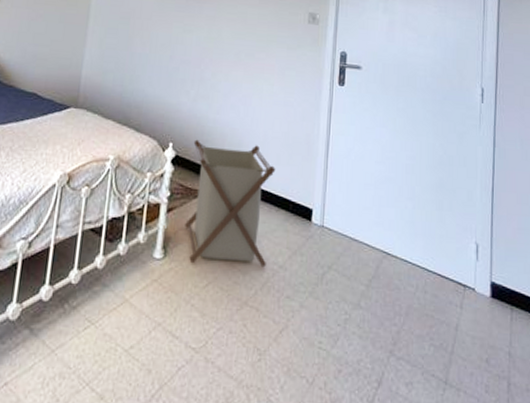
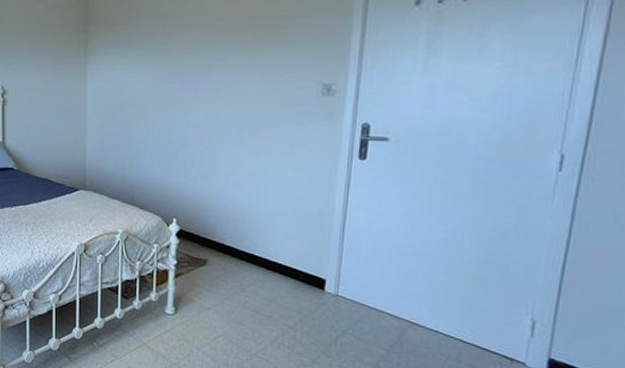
laundry basket: present [185,139,276,268] -> none [193,215,284,328]

